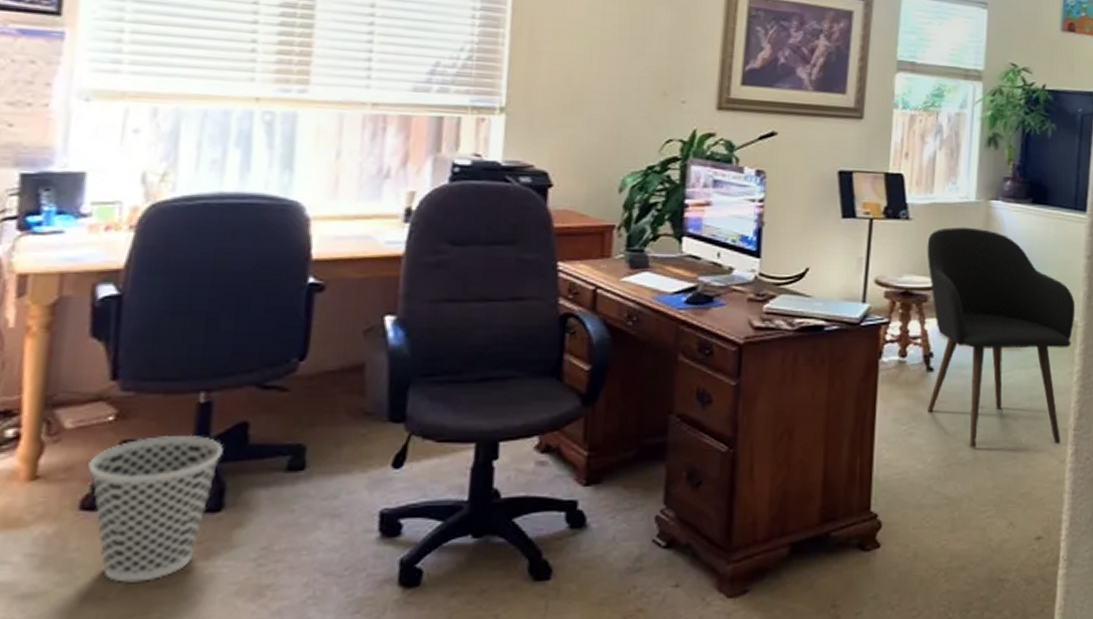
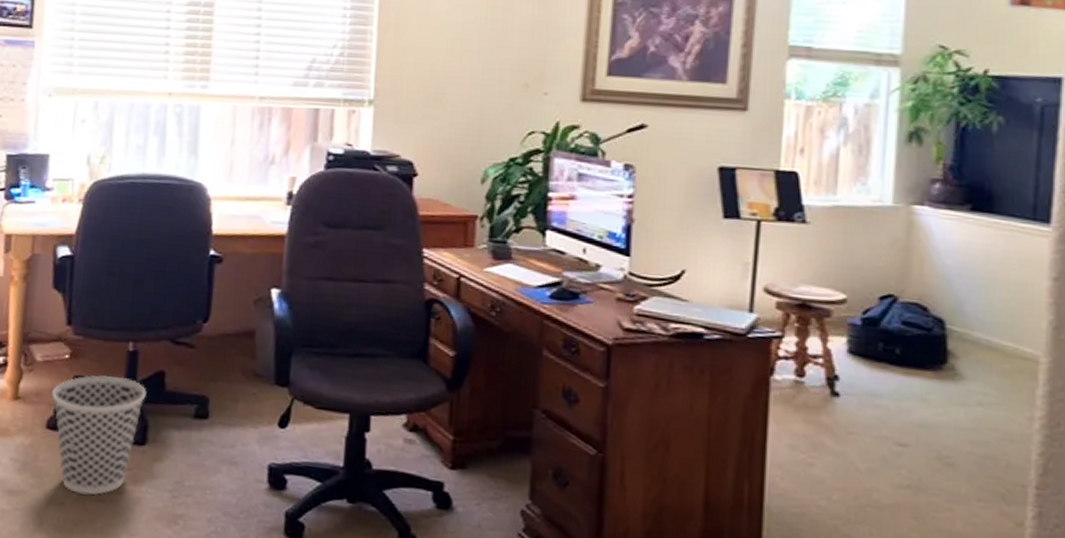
armchair: present [927,227,1076,448] -> none [829,234,1036,503]

